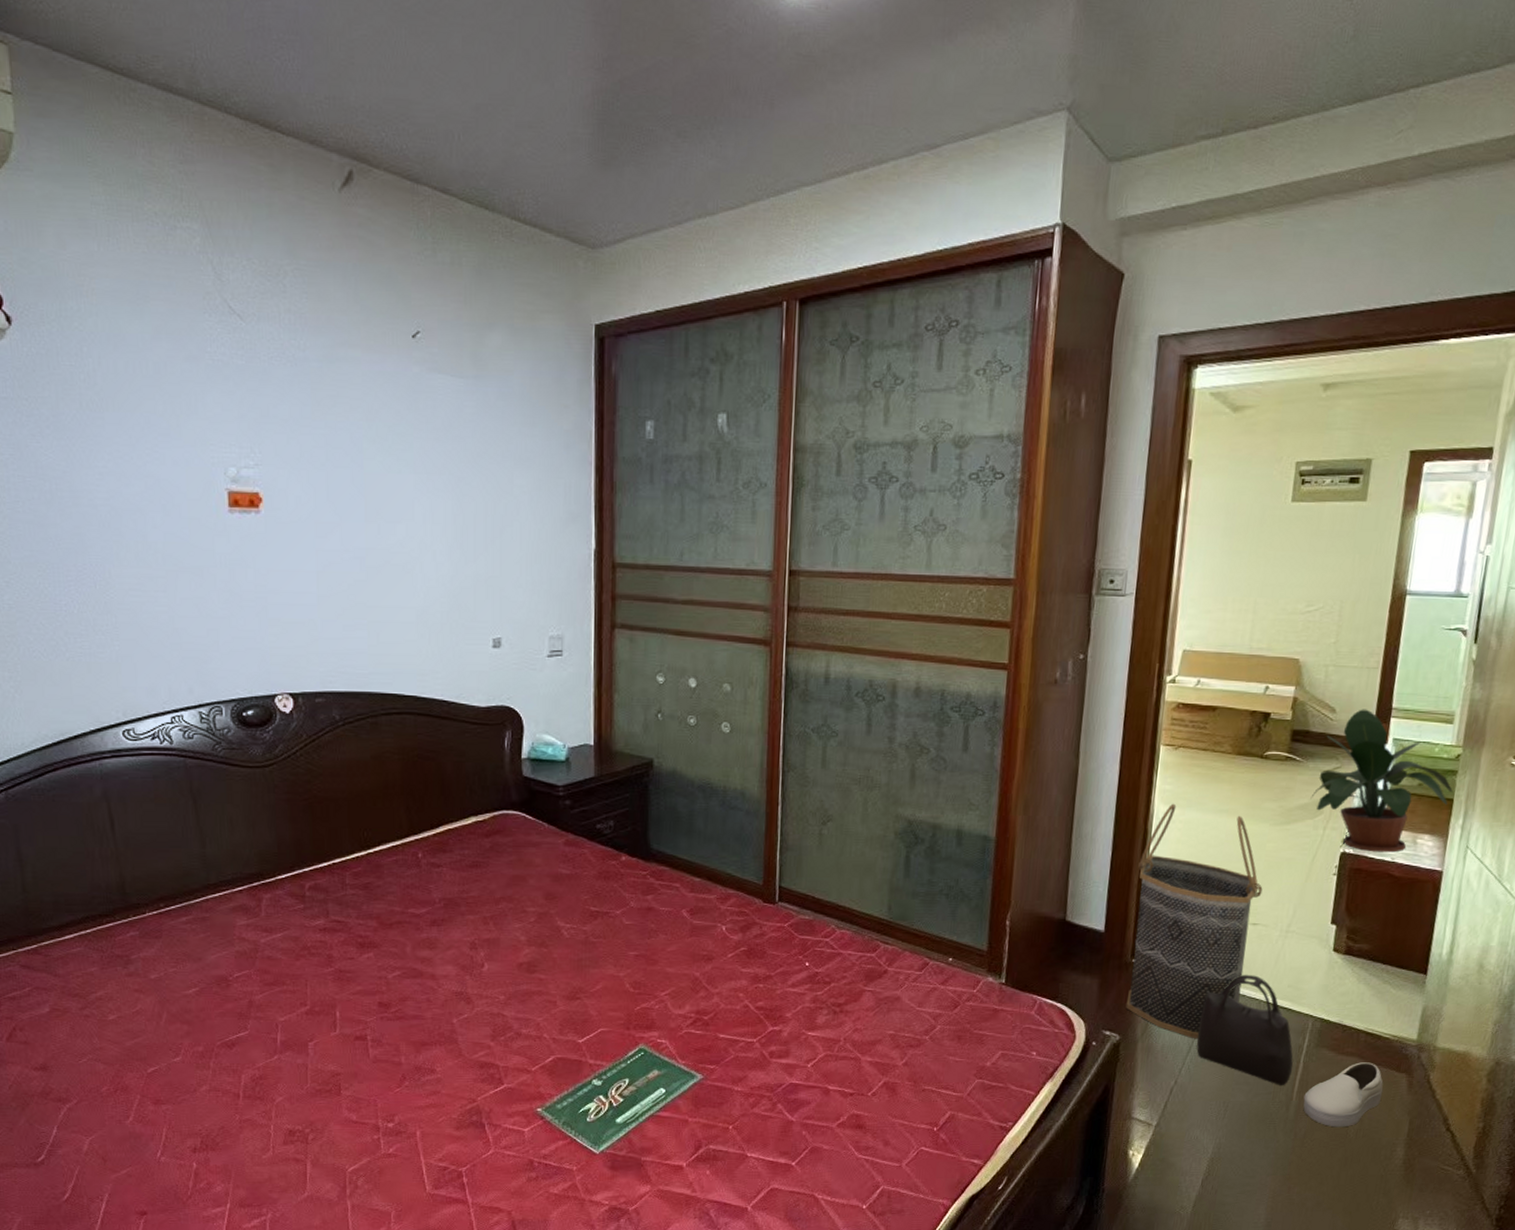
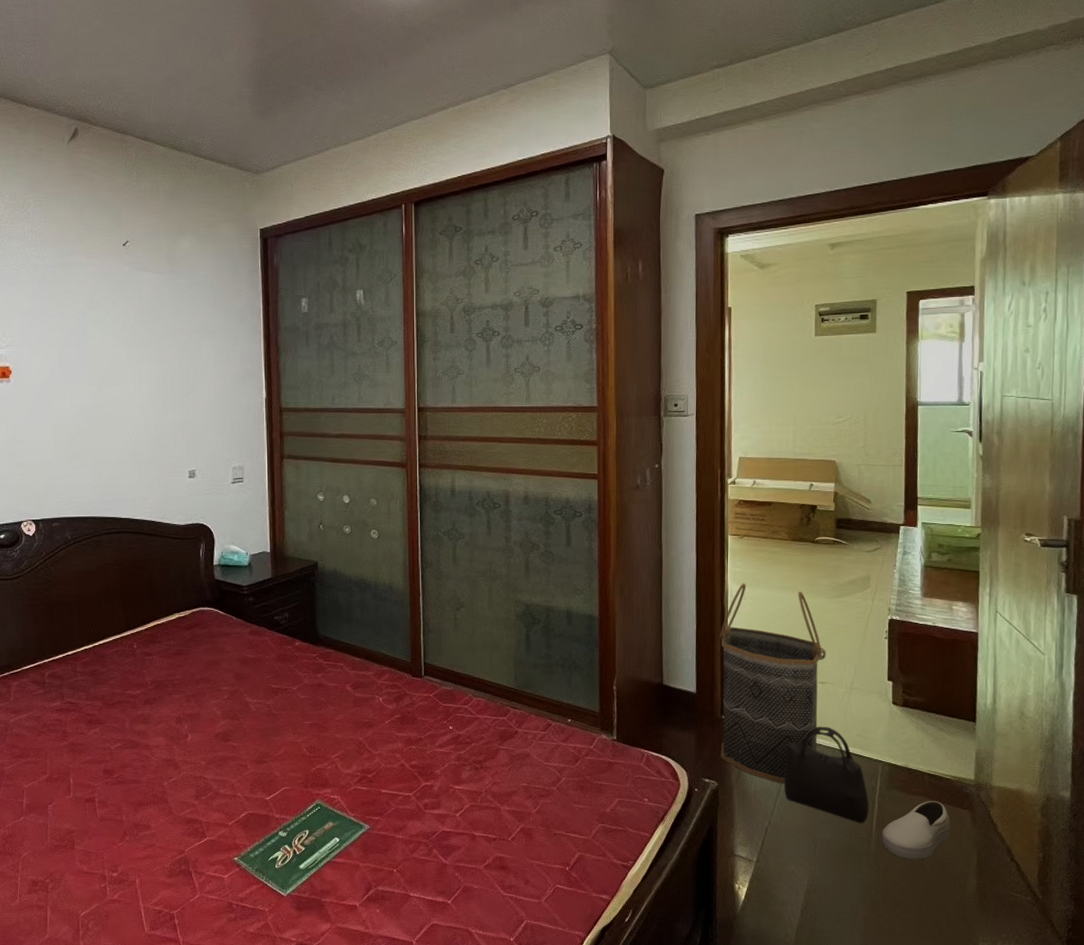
potted plant: present [1310,709,1453,853] -> none [858,499,978,618]

